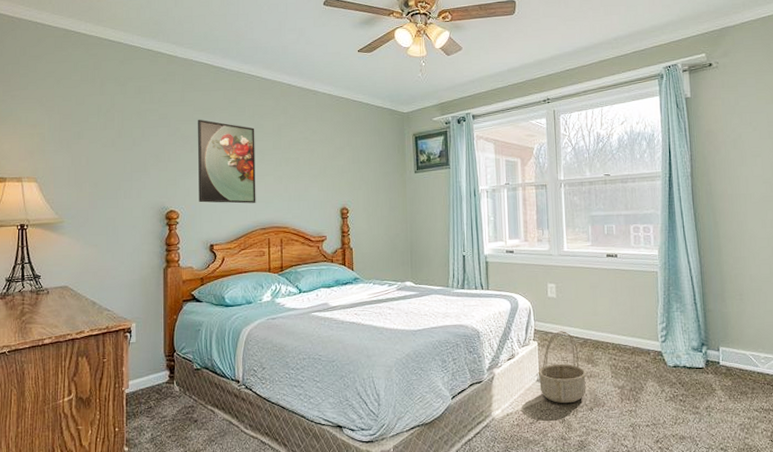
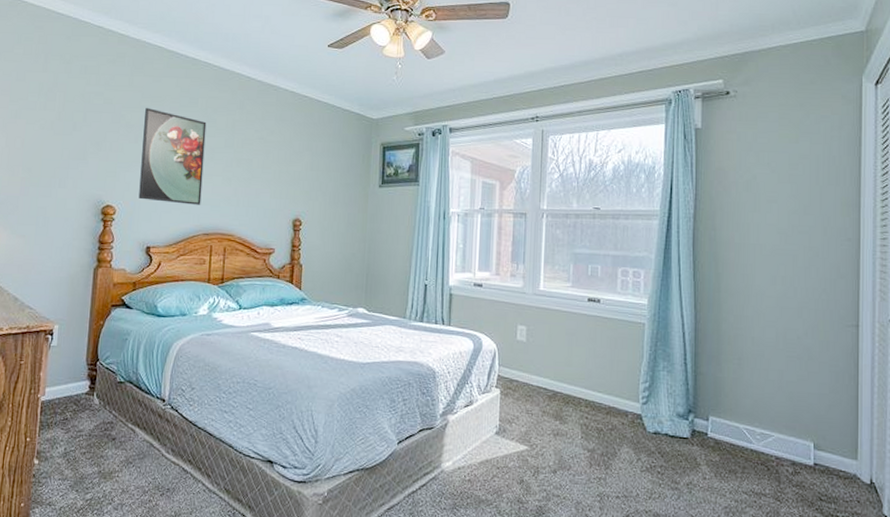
basket: present [538,331,587,404] -> none [497,380,553,463]

